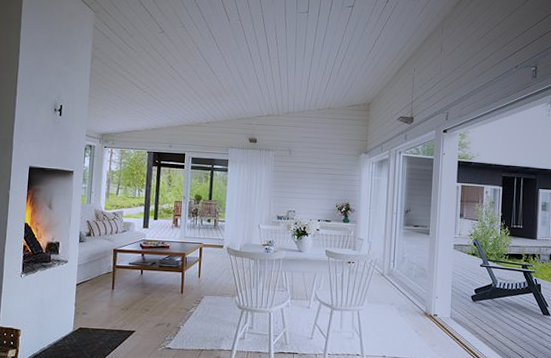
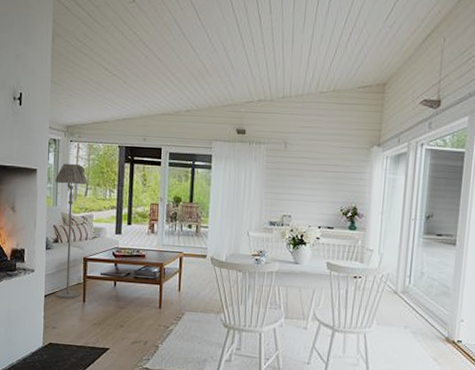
floor lamp: none [86,166,119,287] -> present [55,163,88,299]

